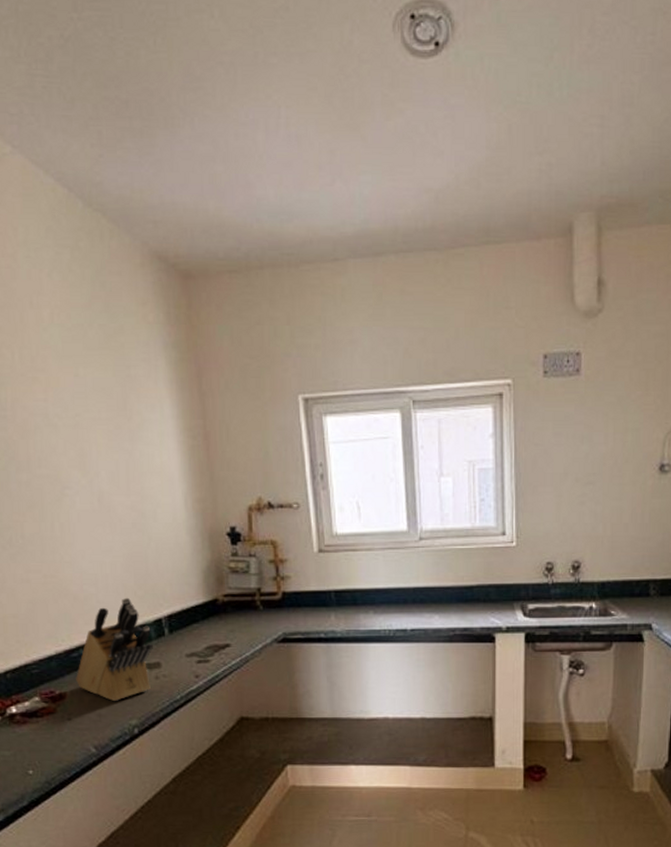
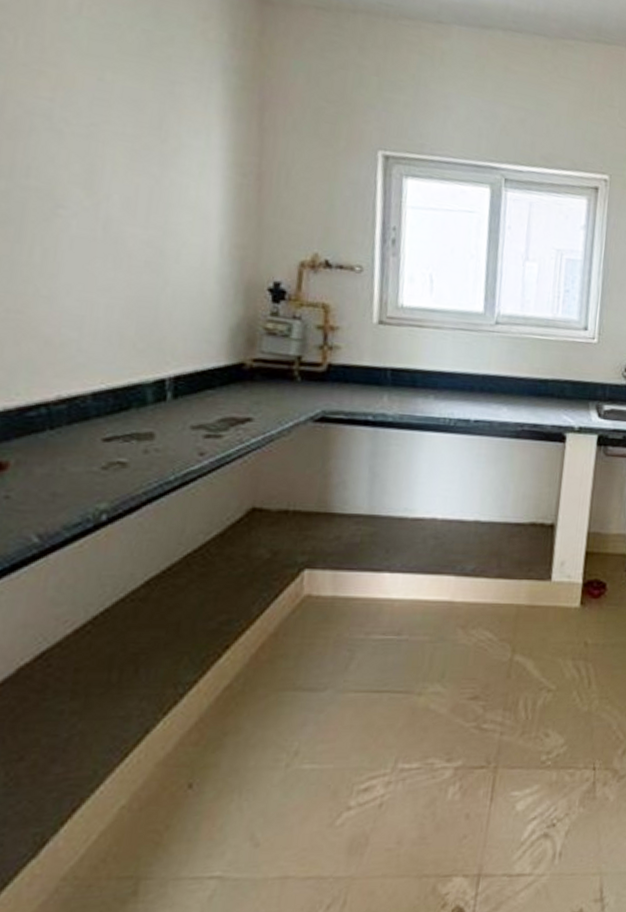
knife block: present [76,597,153,701] -> none [27,348,148,477]

